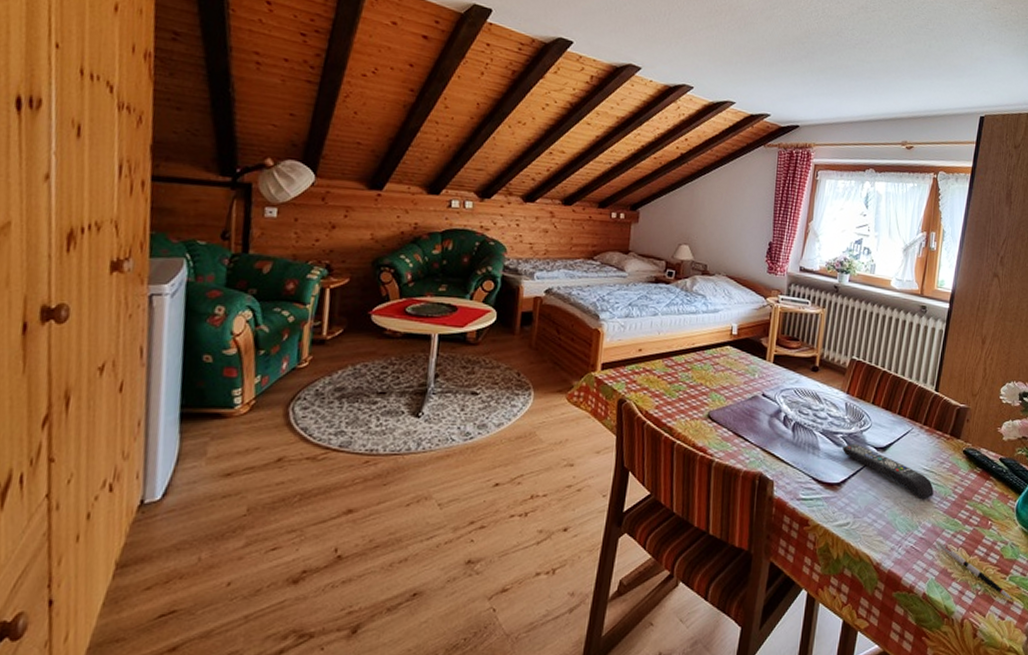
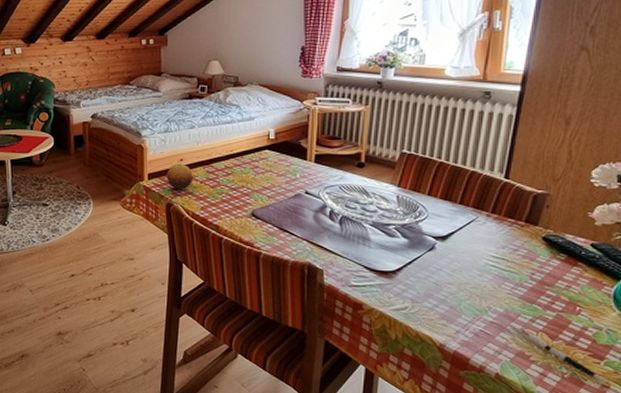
fruit: none [622,353,651,385] -> present [167,163,194,190]
remote control: present [842,443,934,500] -> none [396,234,506,286]

